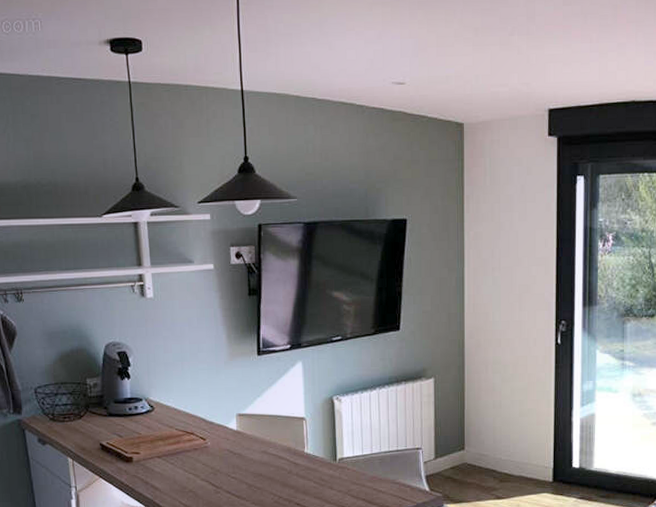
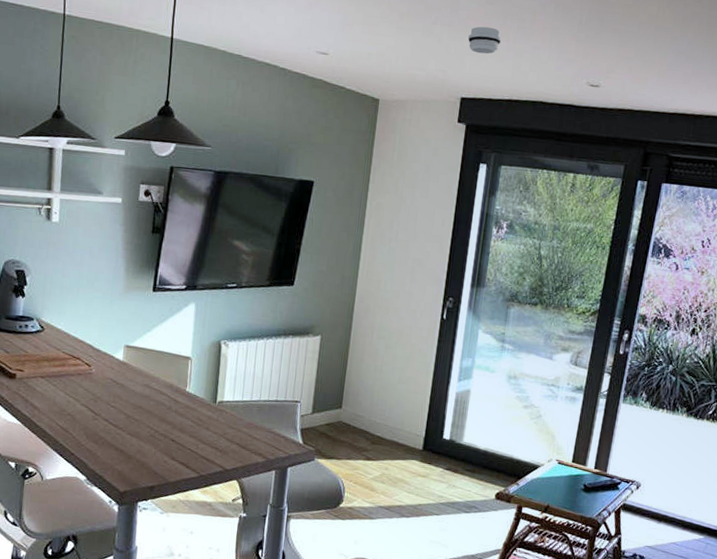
smoke detector: none [548,30,584,60] -> present [467,26,502,54]

